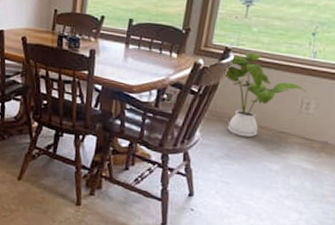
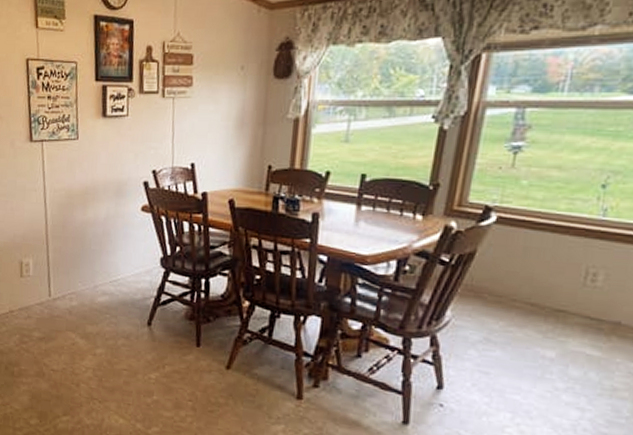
house plant: present [222,52,307,138] -> none [481,211,593,318]

